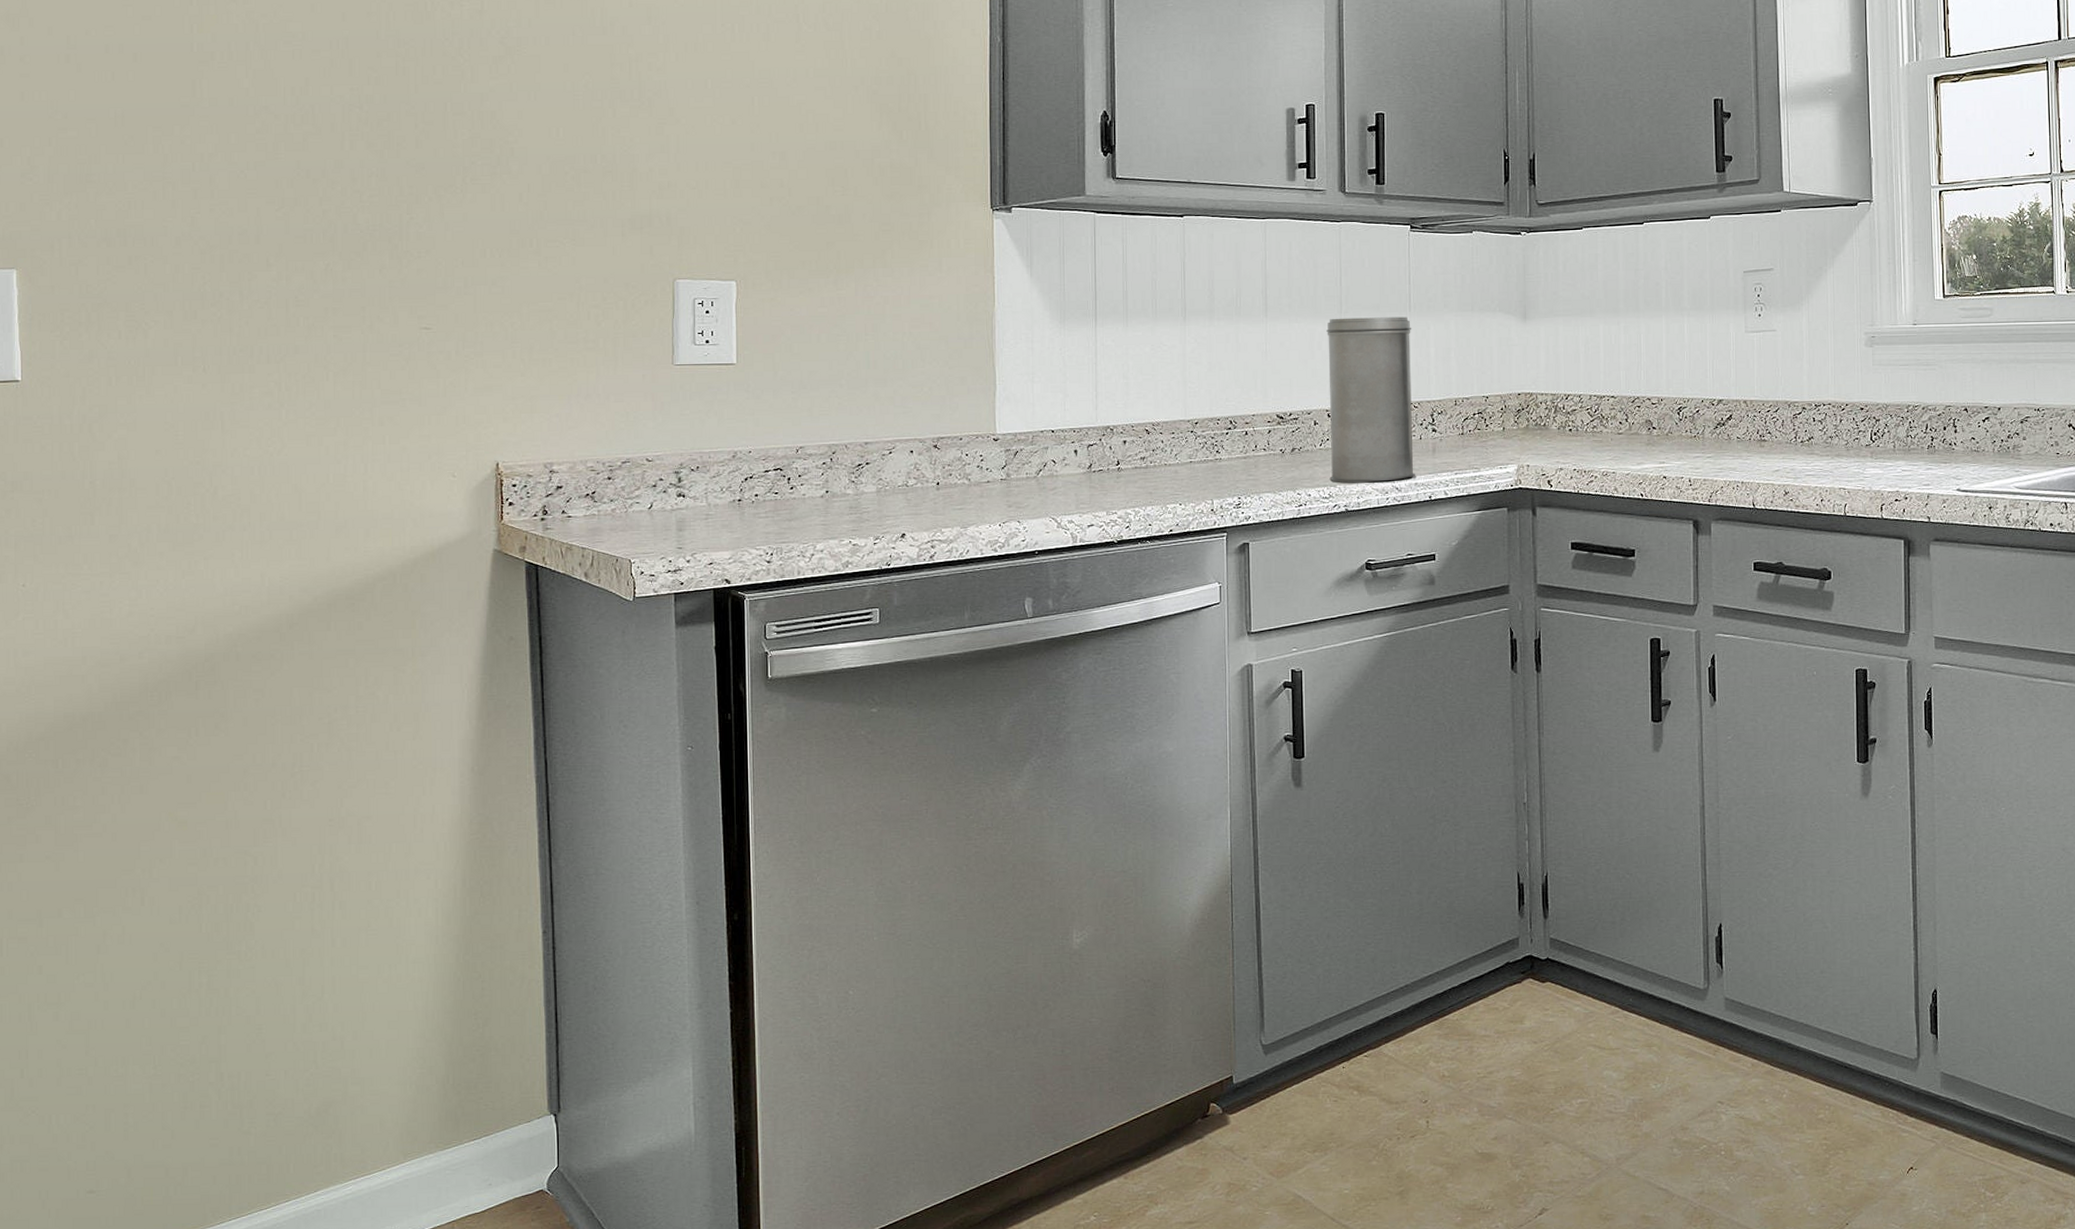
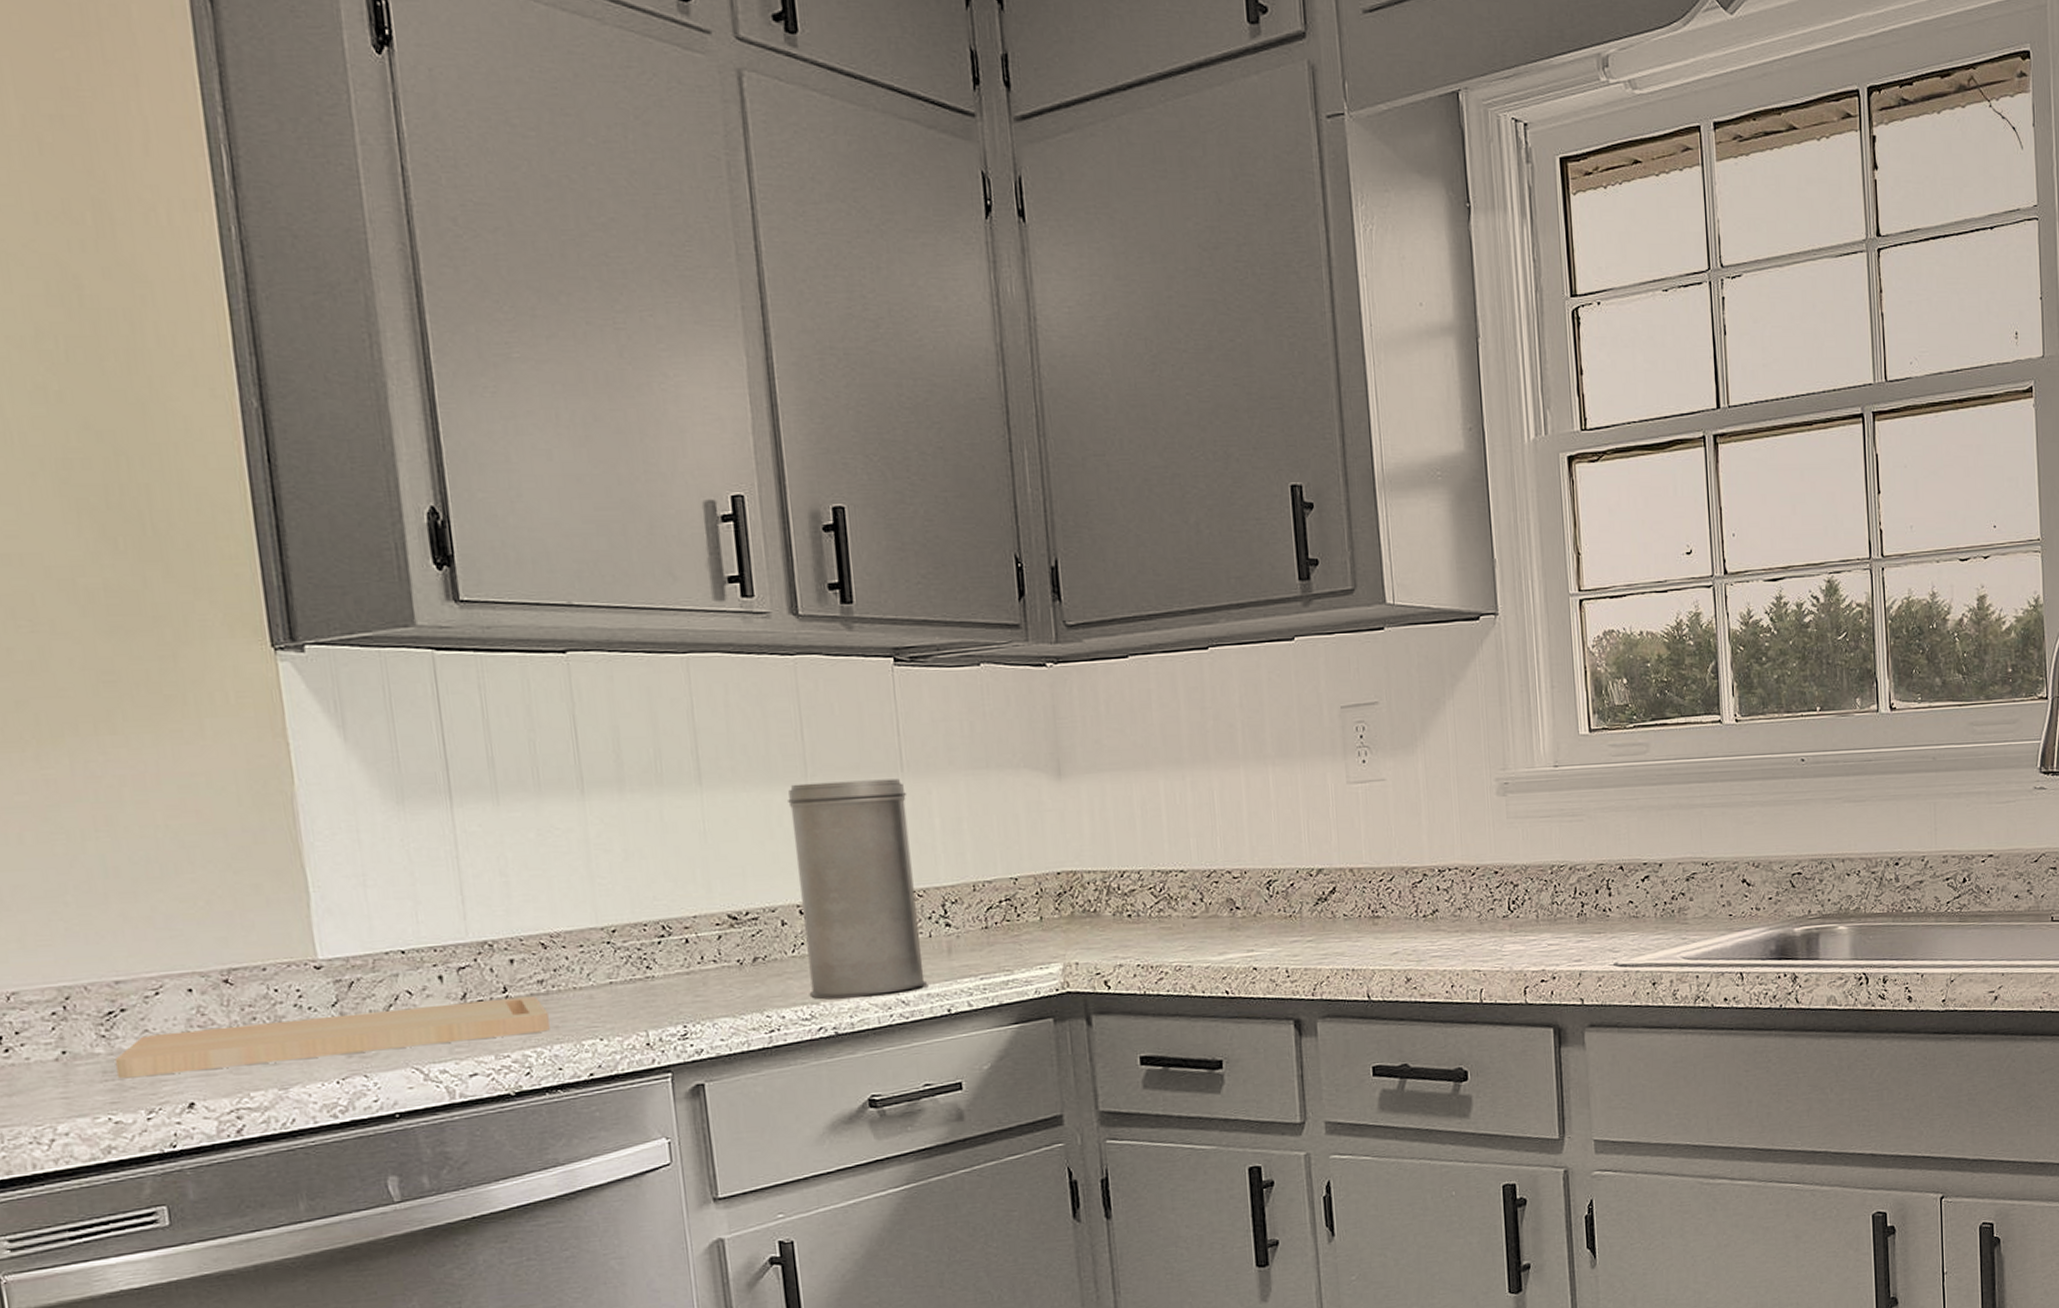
cutting board: none [858,469,1146,513] -> present [114,996,550,1079]

